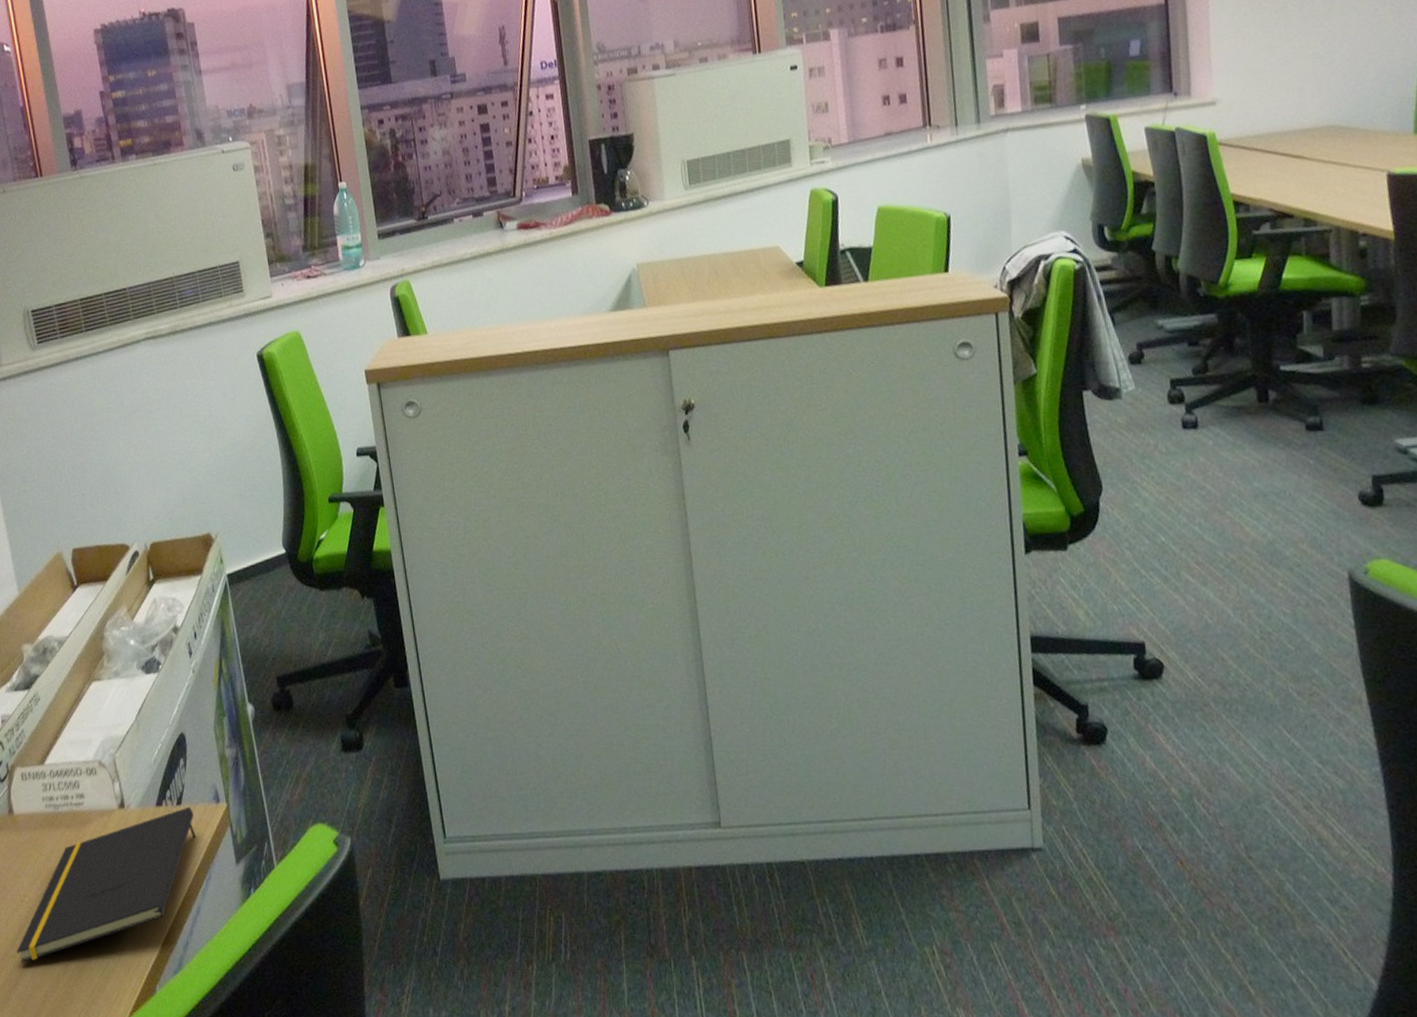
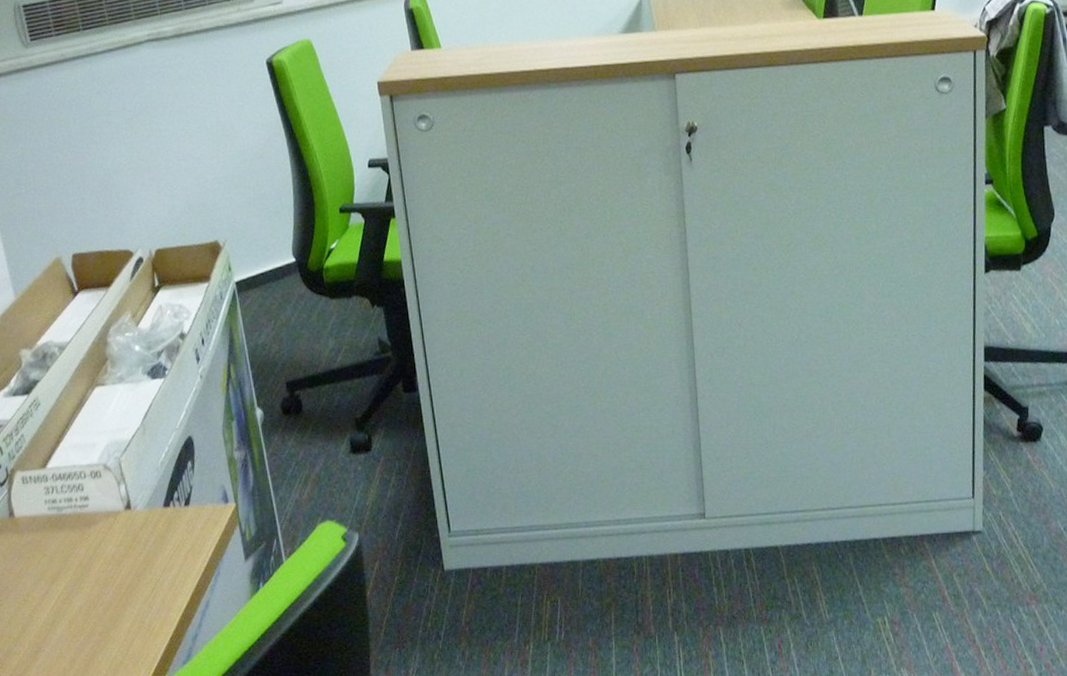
notepad: present [16,806,197,963] -> none [20,507,205,659]

